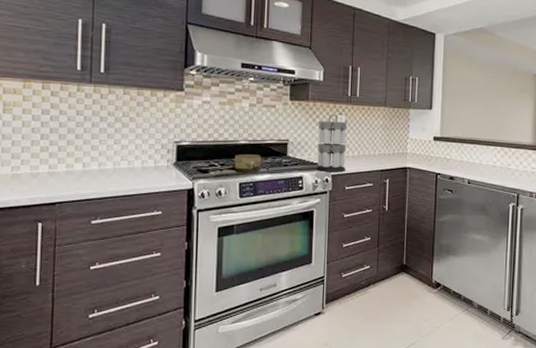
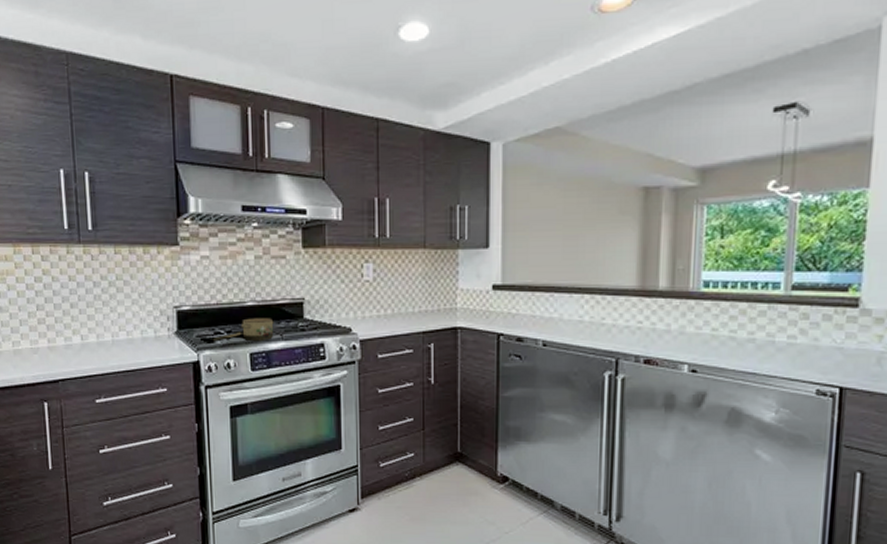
spice rack: present [316,114,347,173] -> none [340,262,378,337]

